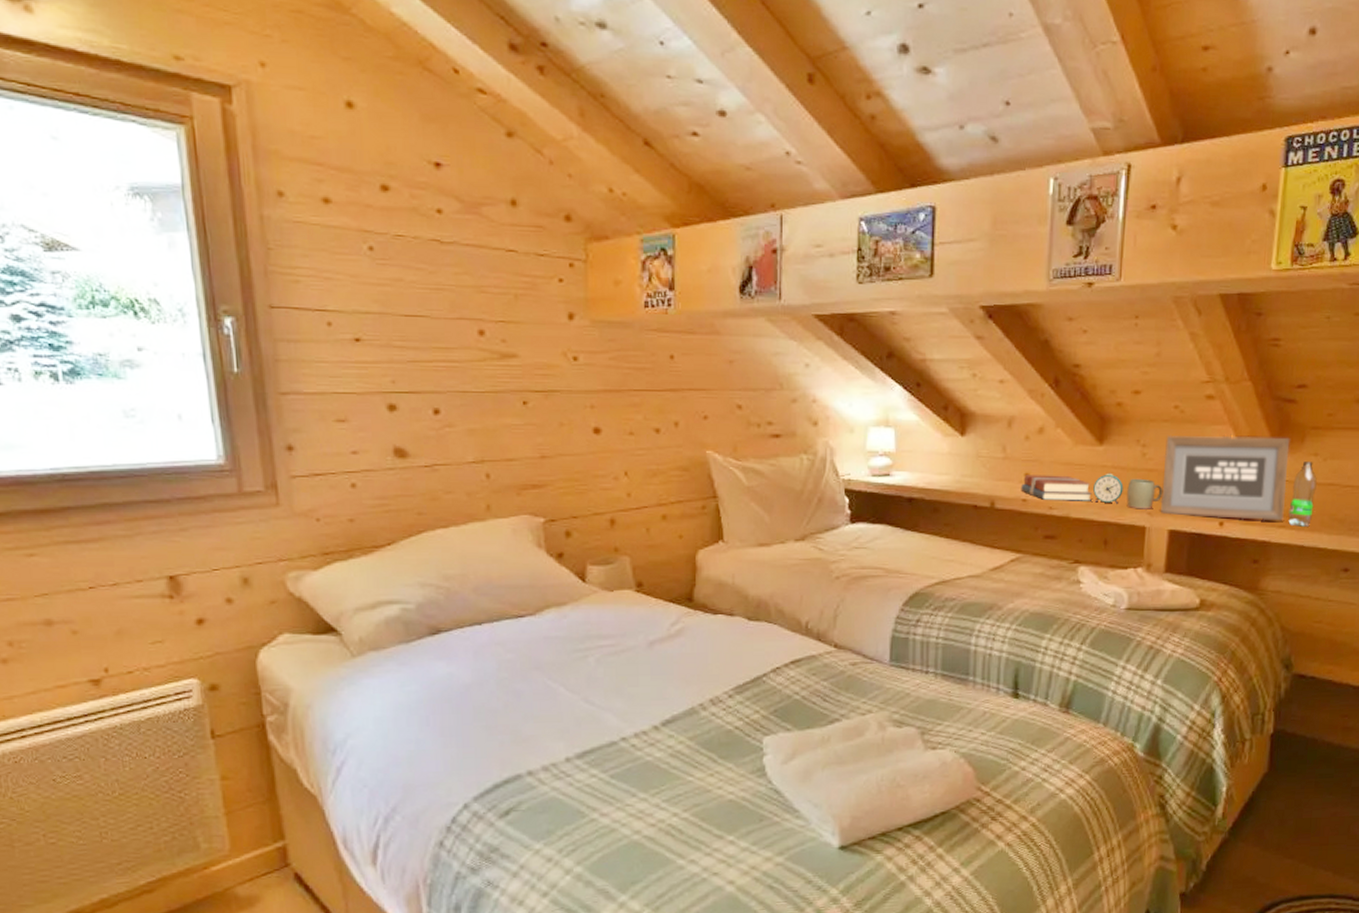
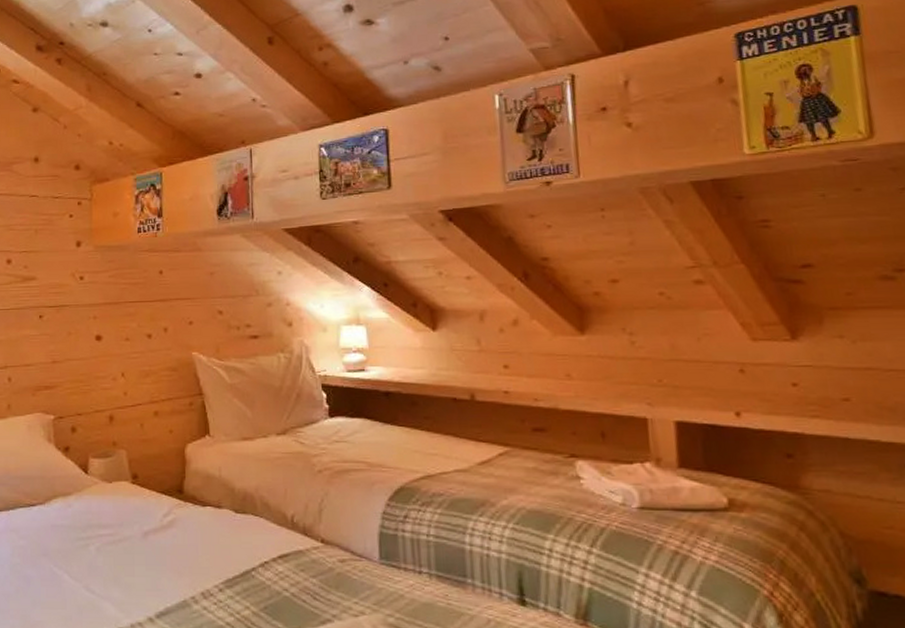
books: present [1021,475,1092,501] -> none [500,366,581,393]
alarm clock: present [1093,472,1124,504] -> none [580,362,615,394]
mug: present [1126,478,1163,509] -> none [619,367,662,400]
picture frame: present [1160,435,1290,521] -> none [655,319,815,411]
bottle: present [1288,462,1317,527] -> none [818,344,853,416]

